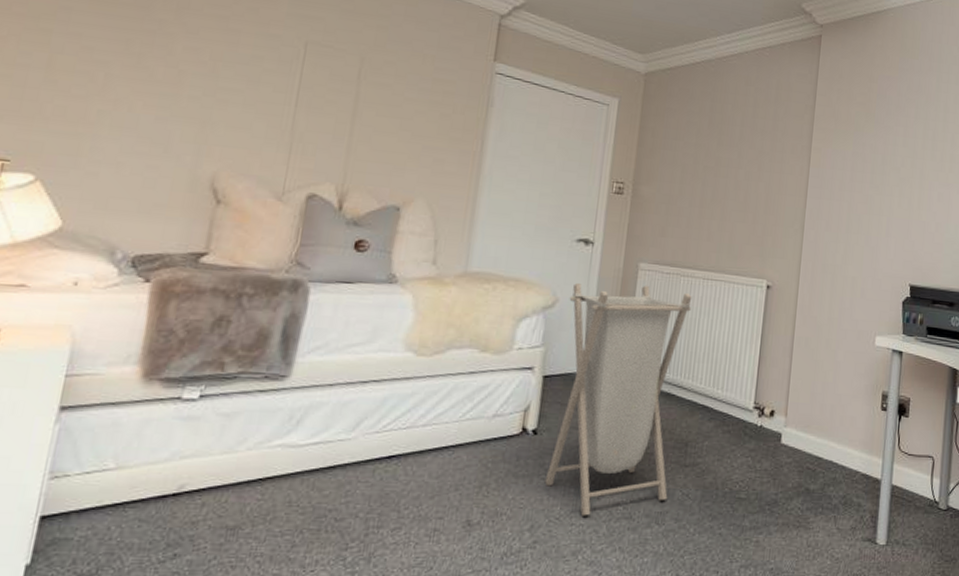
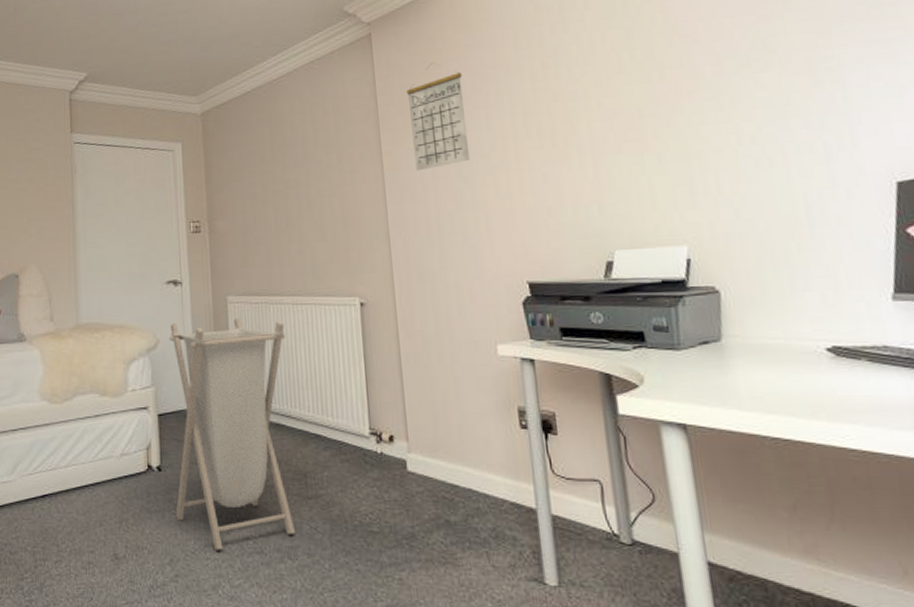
calendar: none [838,76,892,172] -> present [407,63,471,171]

